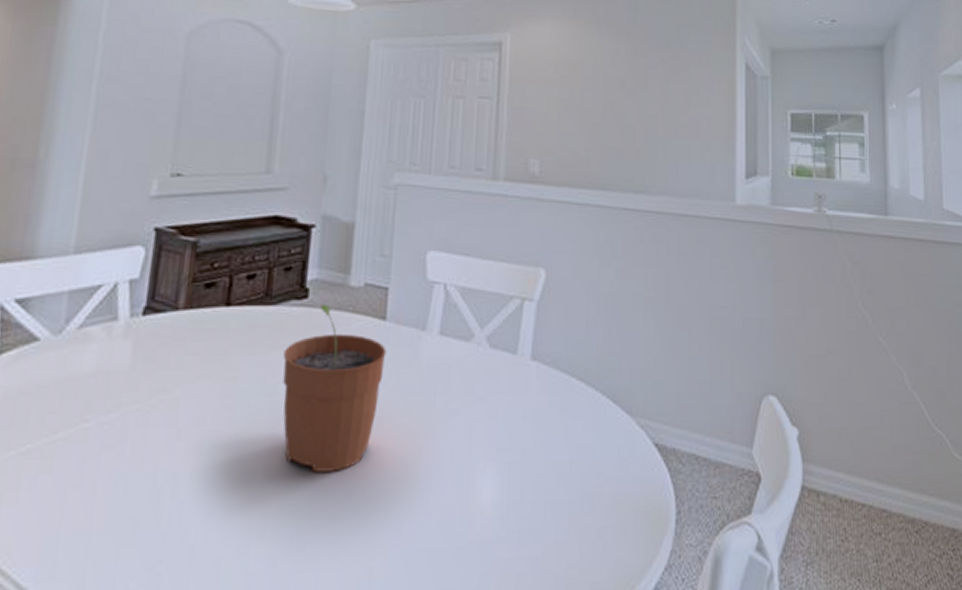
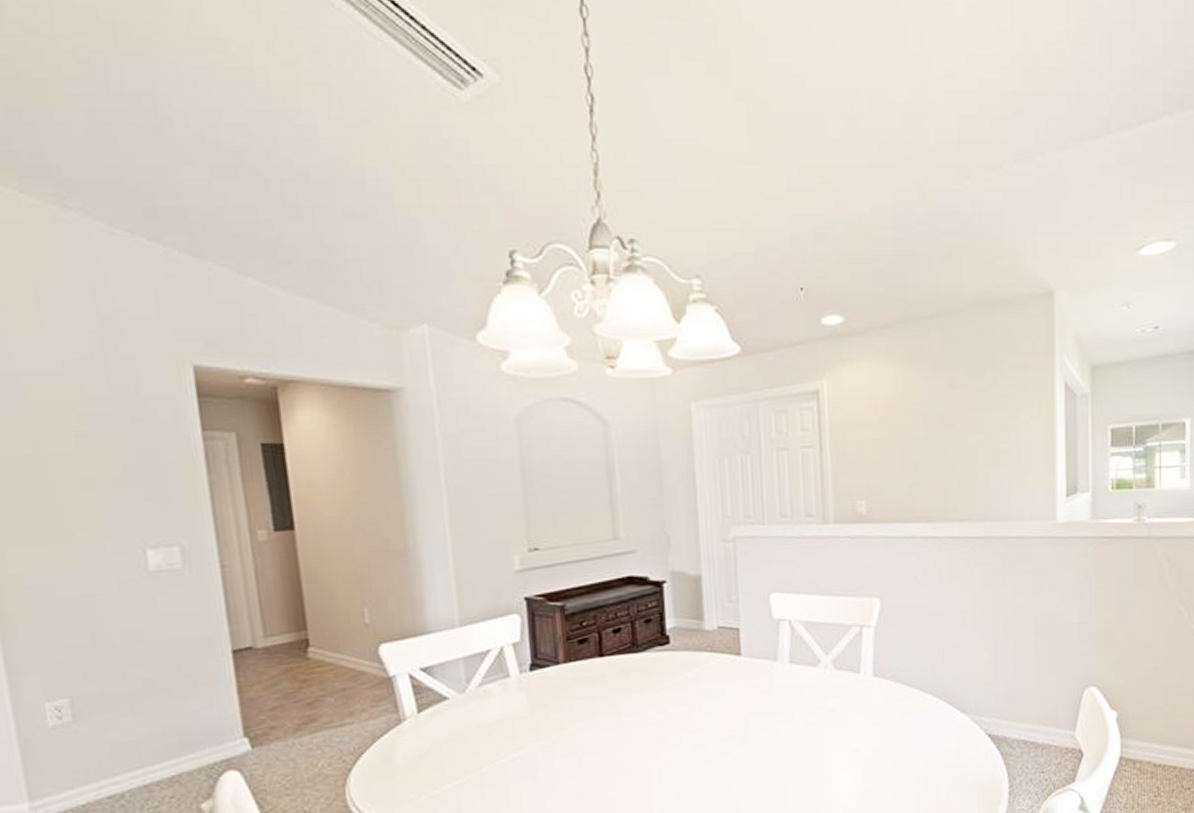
plant pot: present [283,305,387,472] -> none [656,647,745,781]

